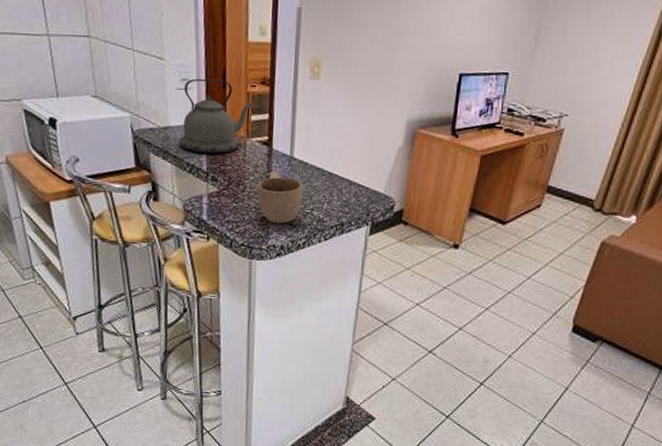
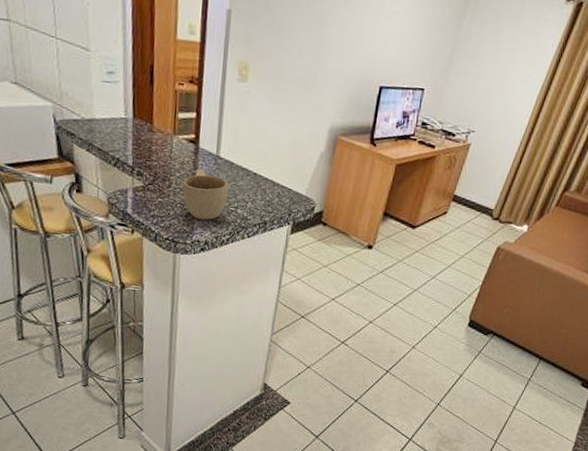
kettle: present [179,78,253,154] -> none [104,72,181,149]

